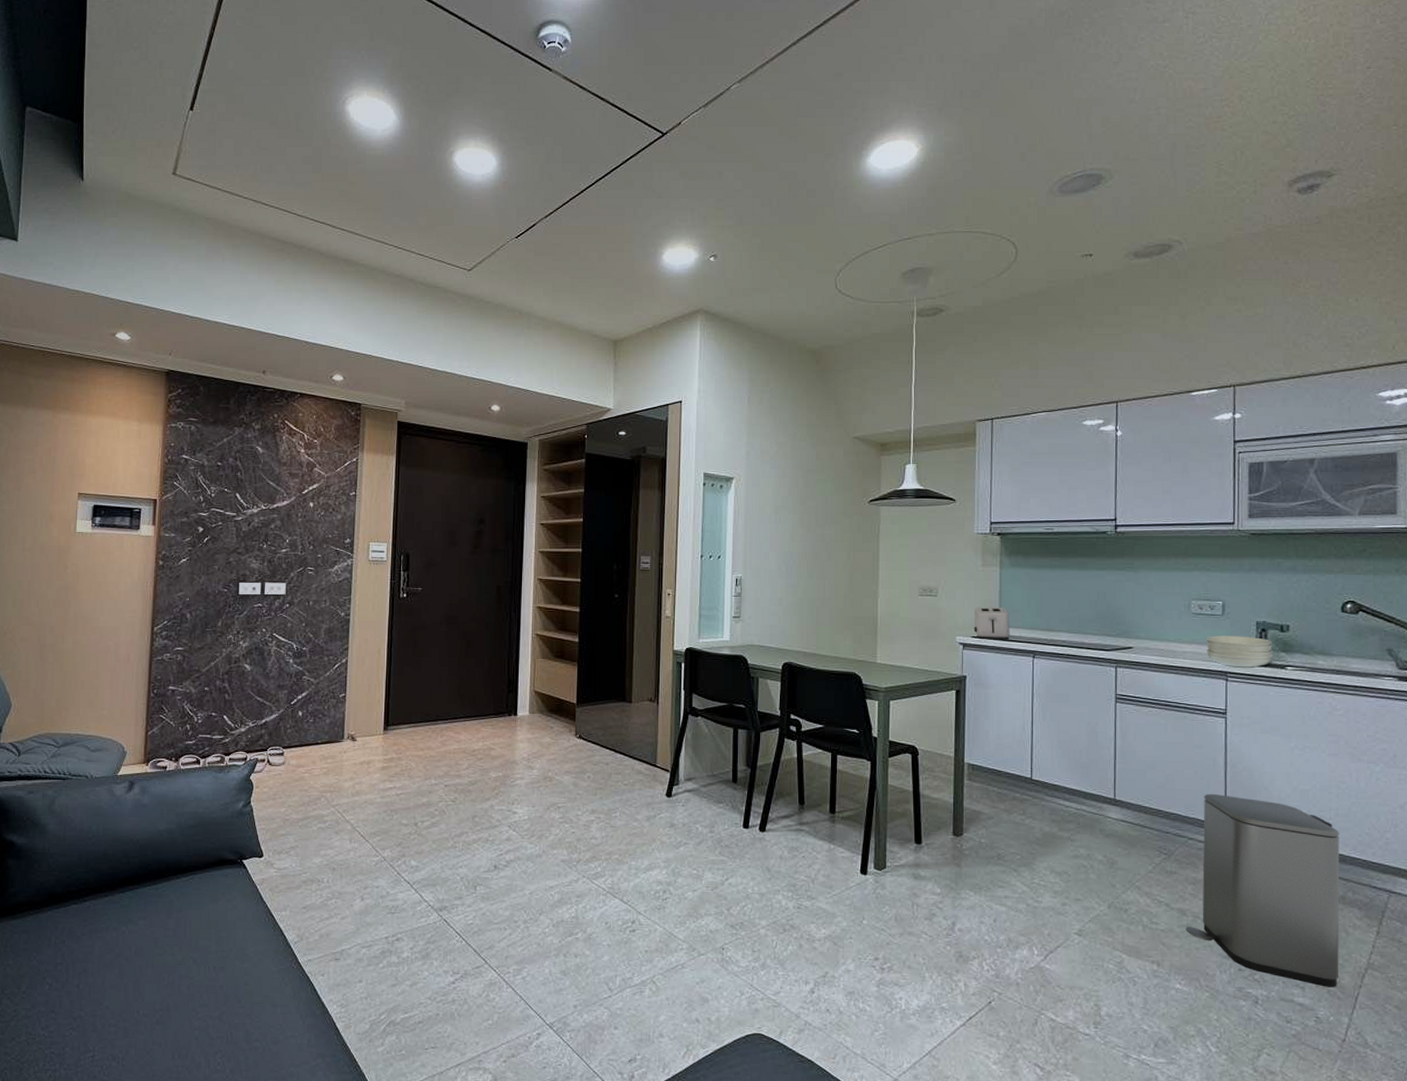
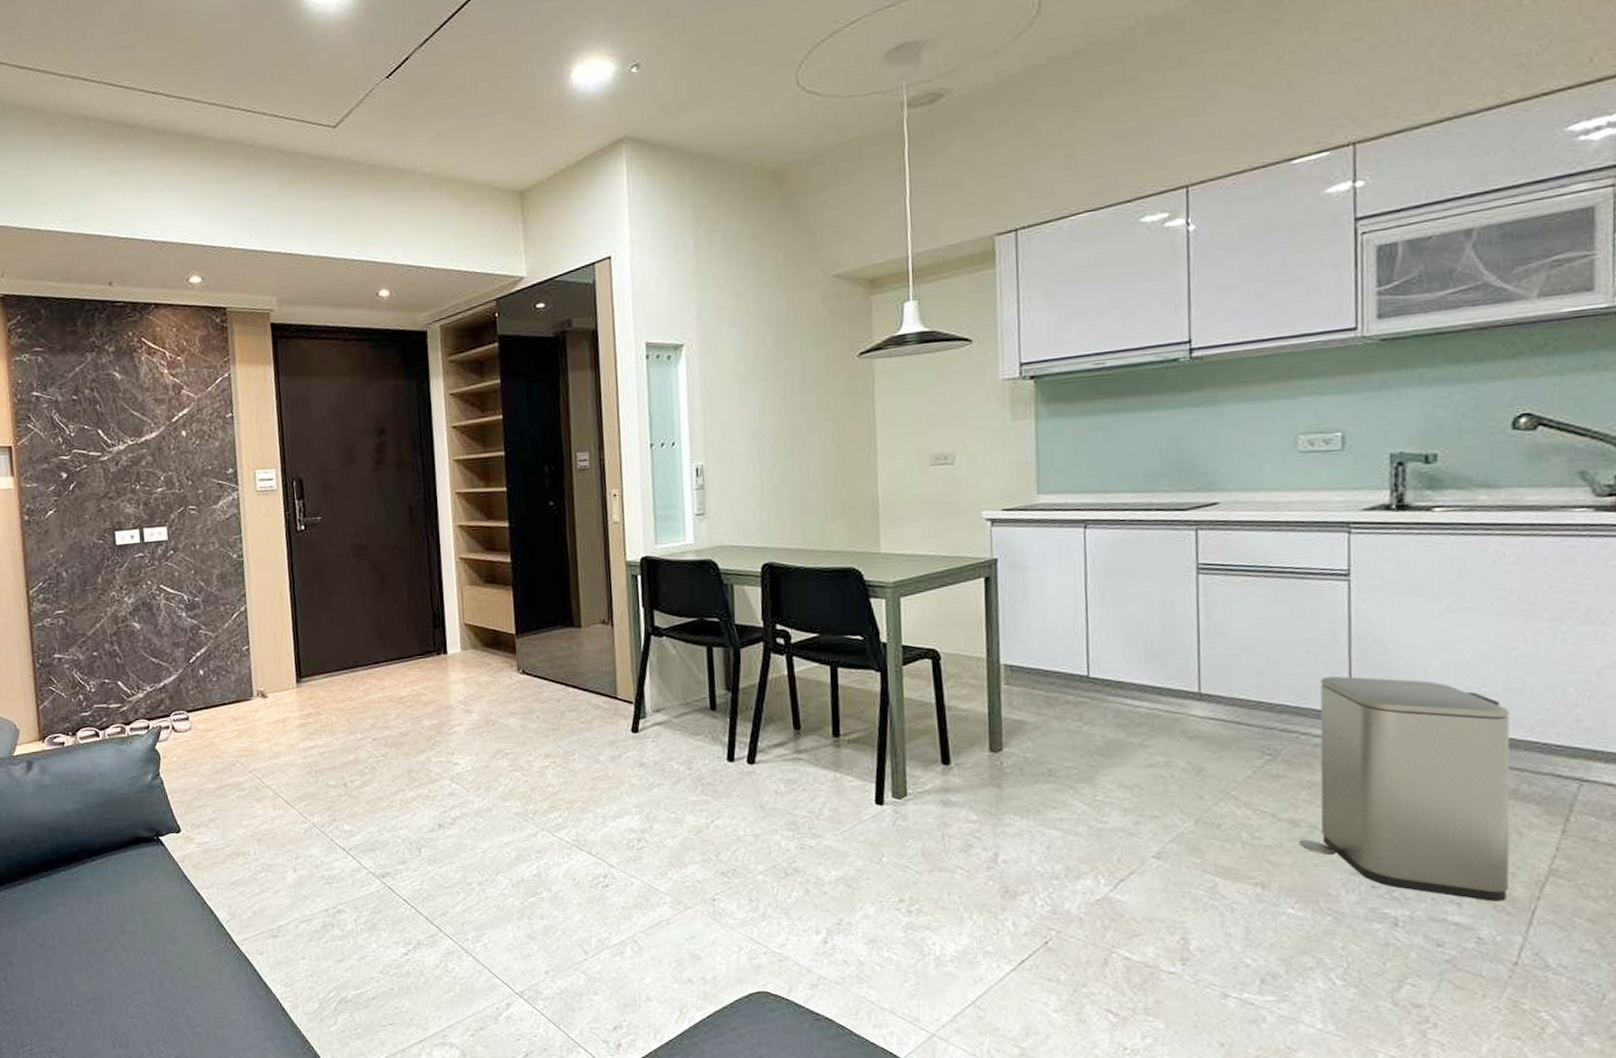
toaster: present [973,606,1010,640] -> none [1004,468,1052,513]
bowl: present [1205,636,1274,669] -> none [1319,473,1415,517]

